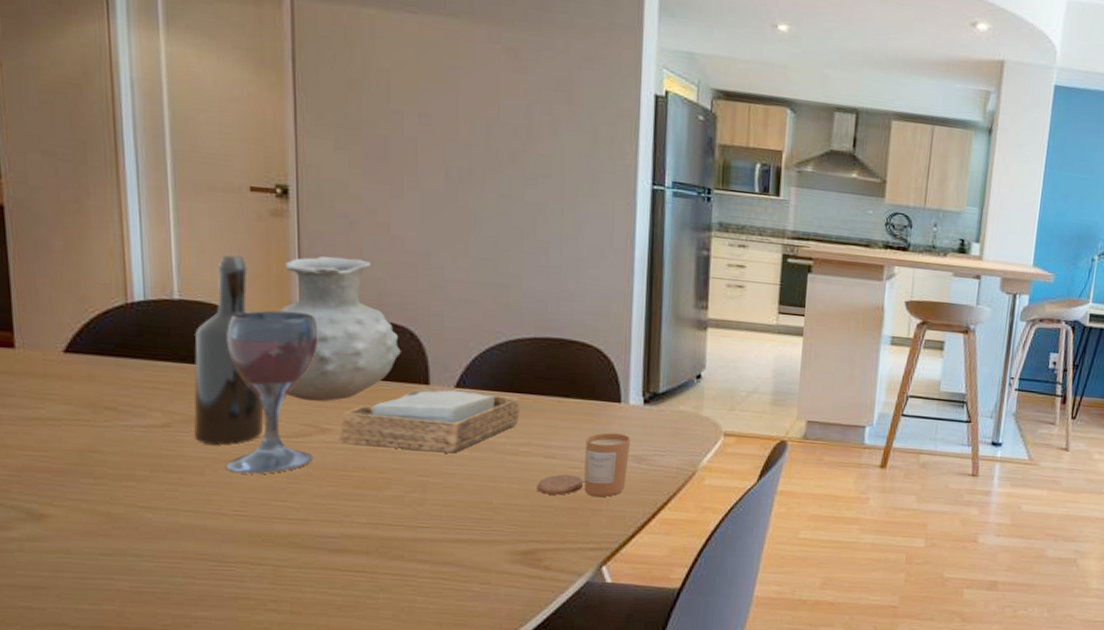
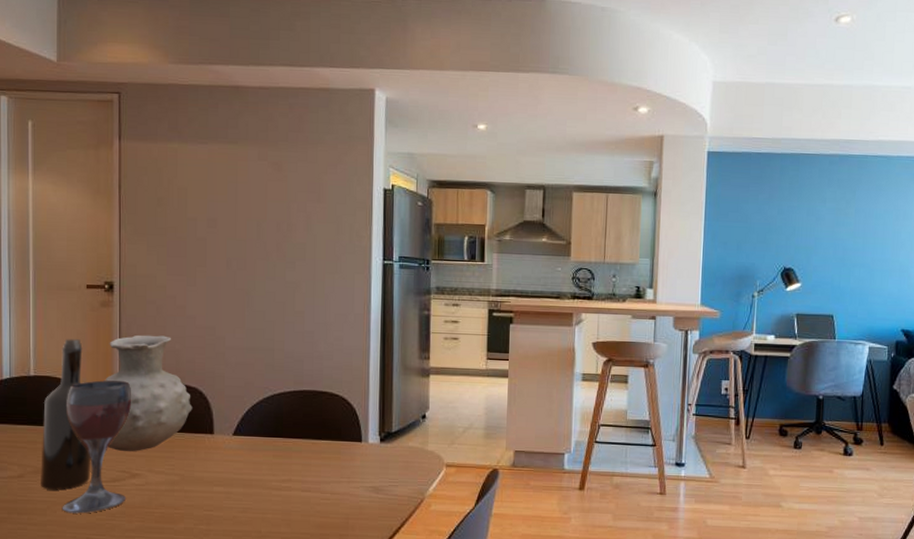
napkin holder: present [340,388,520,453] -> none [146,437,283,491]
candle: present [536,432,631,498] -> none [296,468,371,524]

